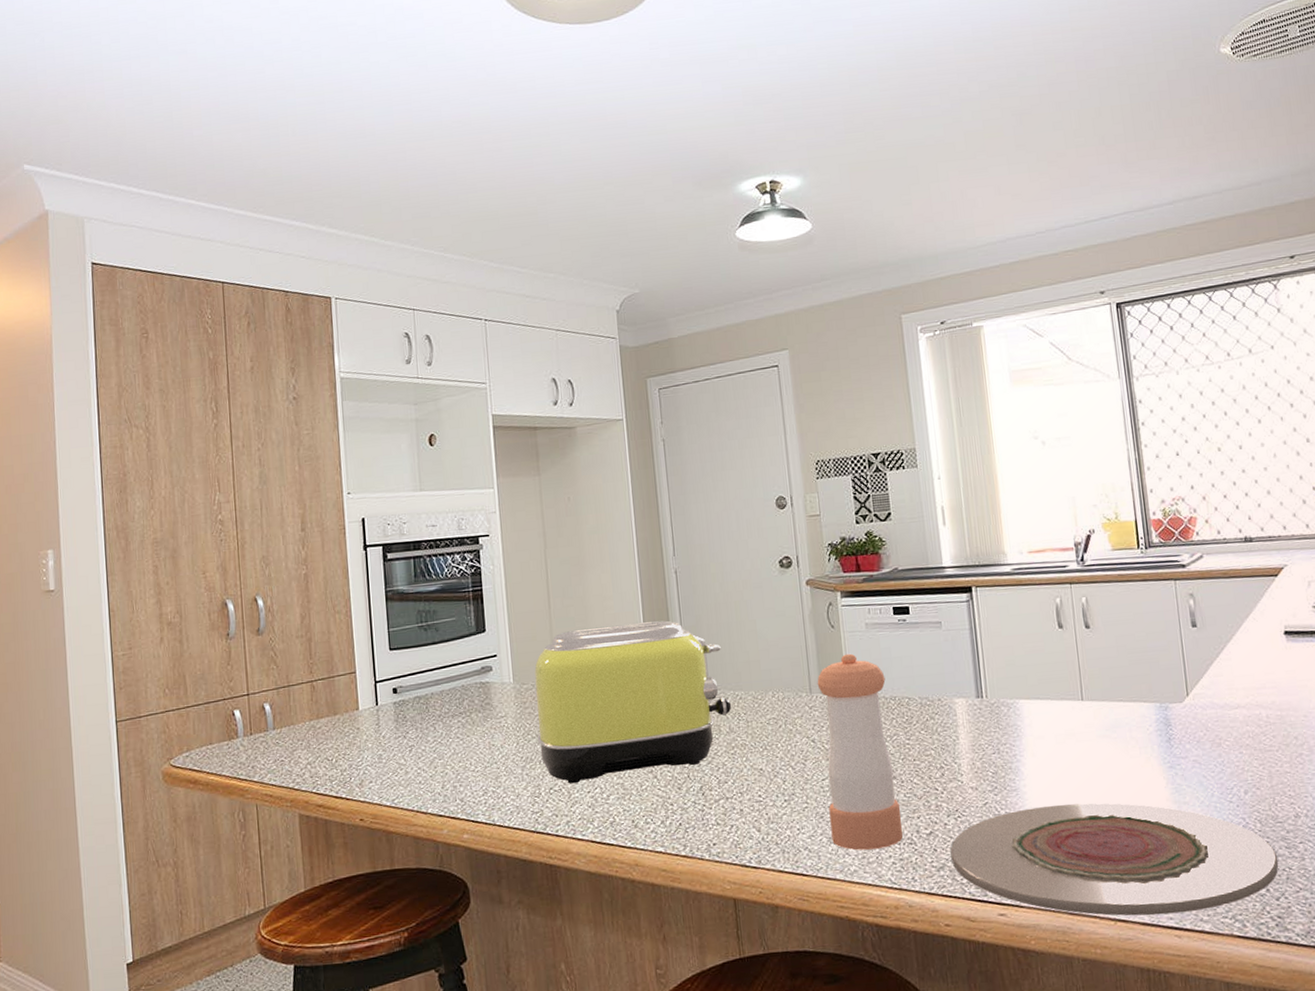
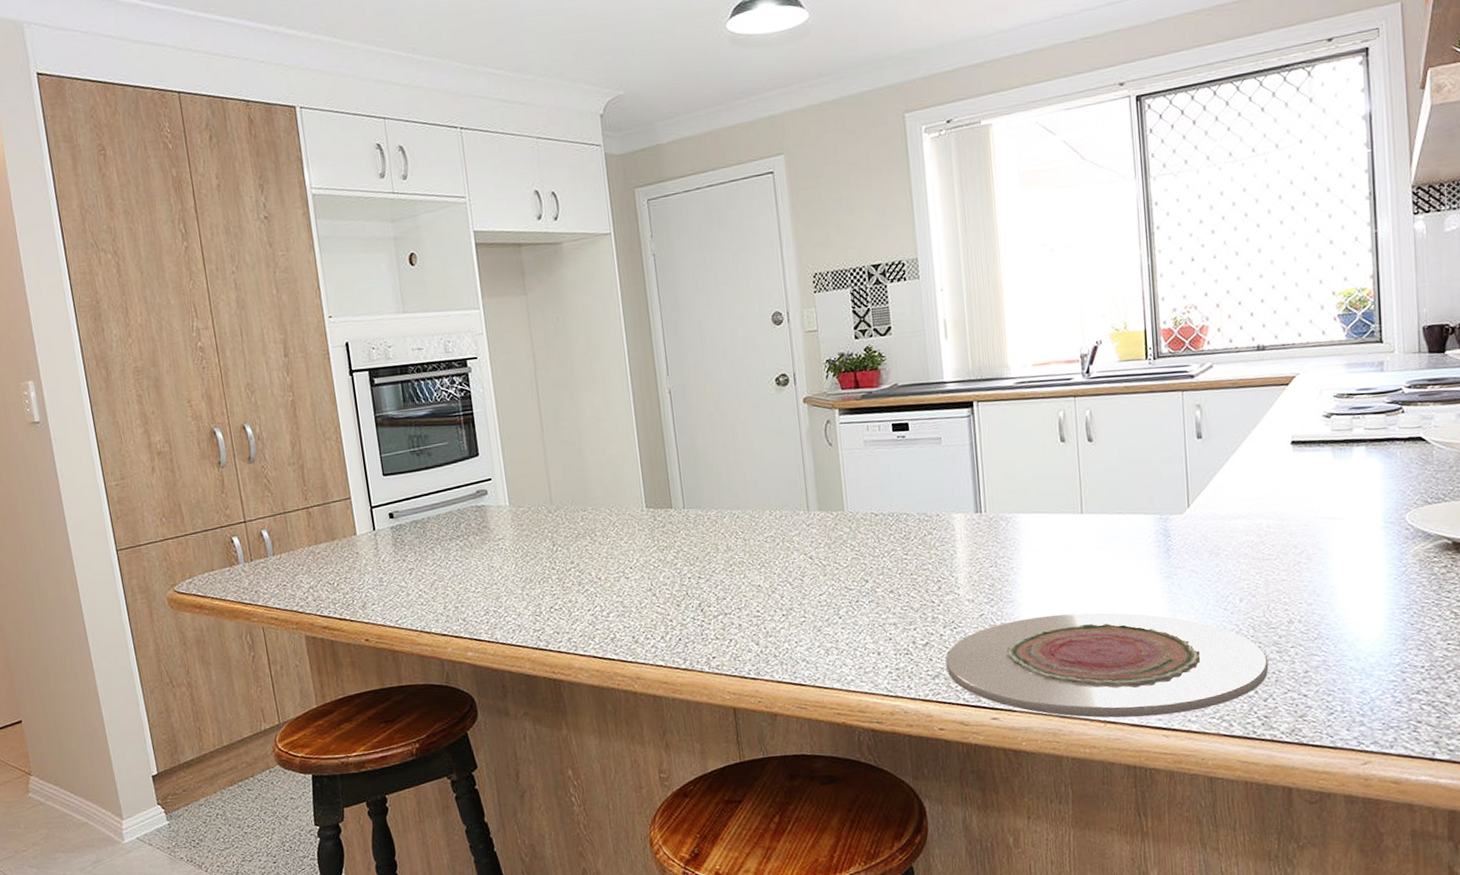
toaster: present [534,620,732,784] -> none [529,441,729,603]
pepper shaker: present [817,653,904,851] -> none [814,471,900,661]

